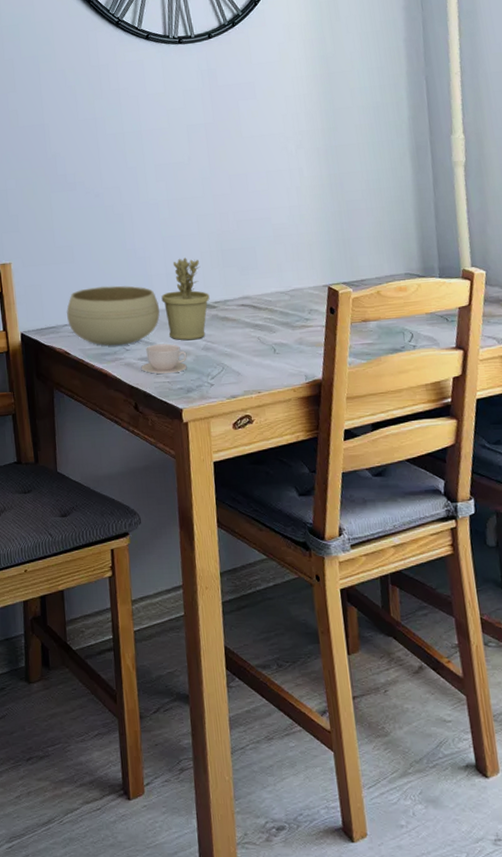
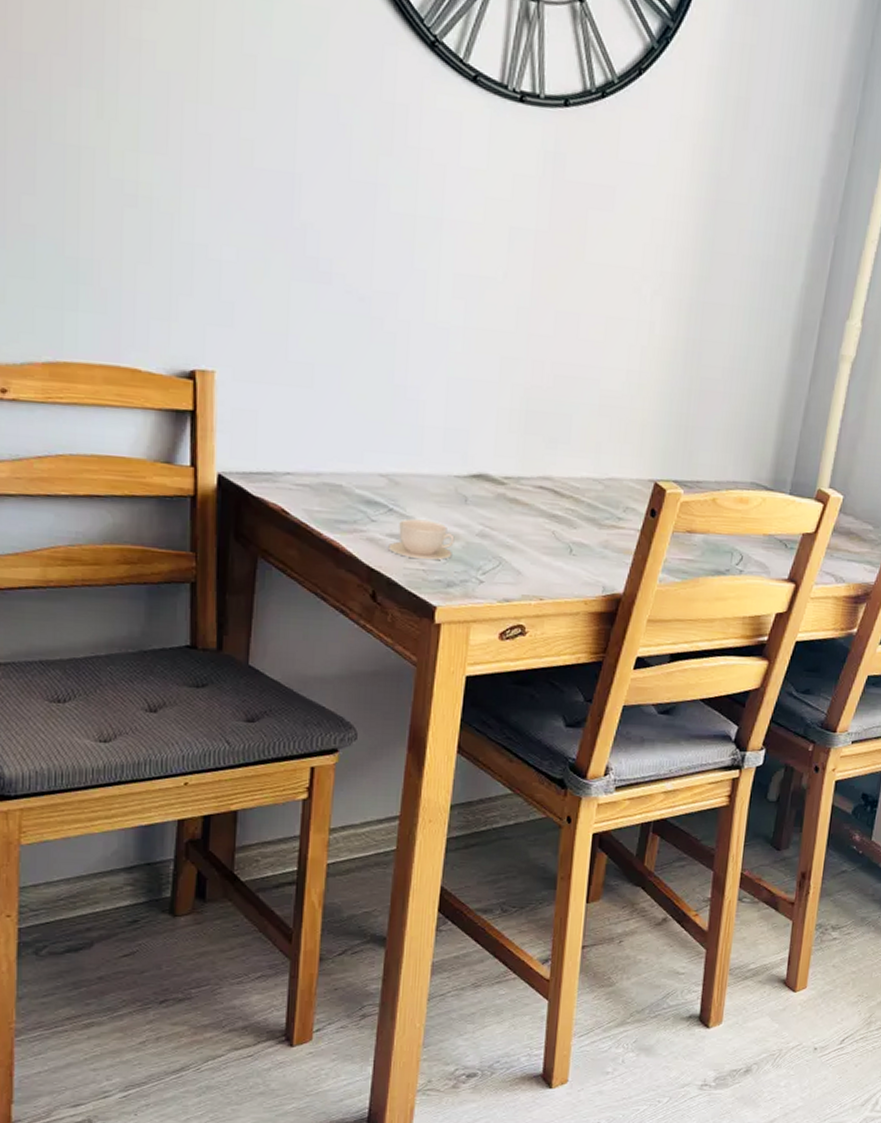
bowl: present [66,285,160,346] -> none [291,428,427,514]
flower pot: present [161,257,210,341] -> none [432,410,499,522]

